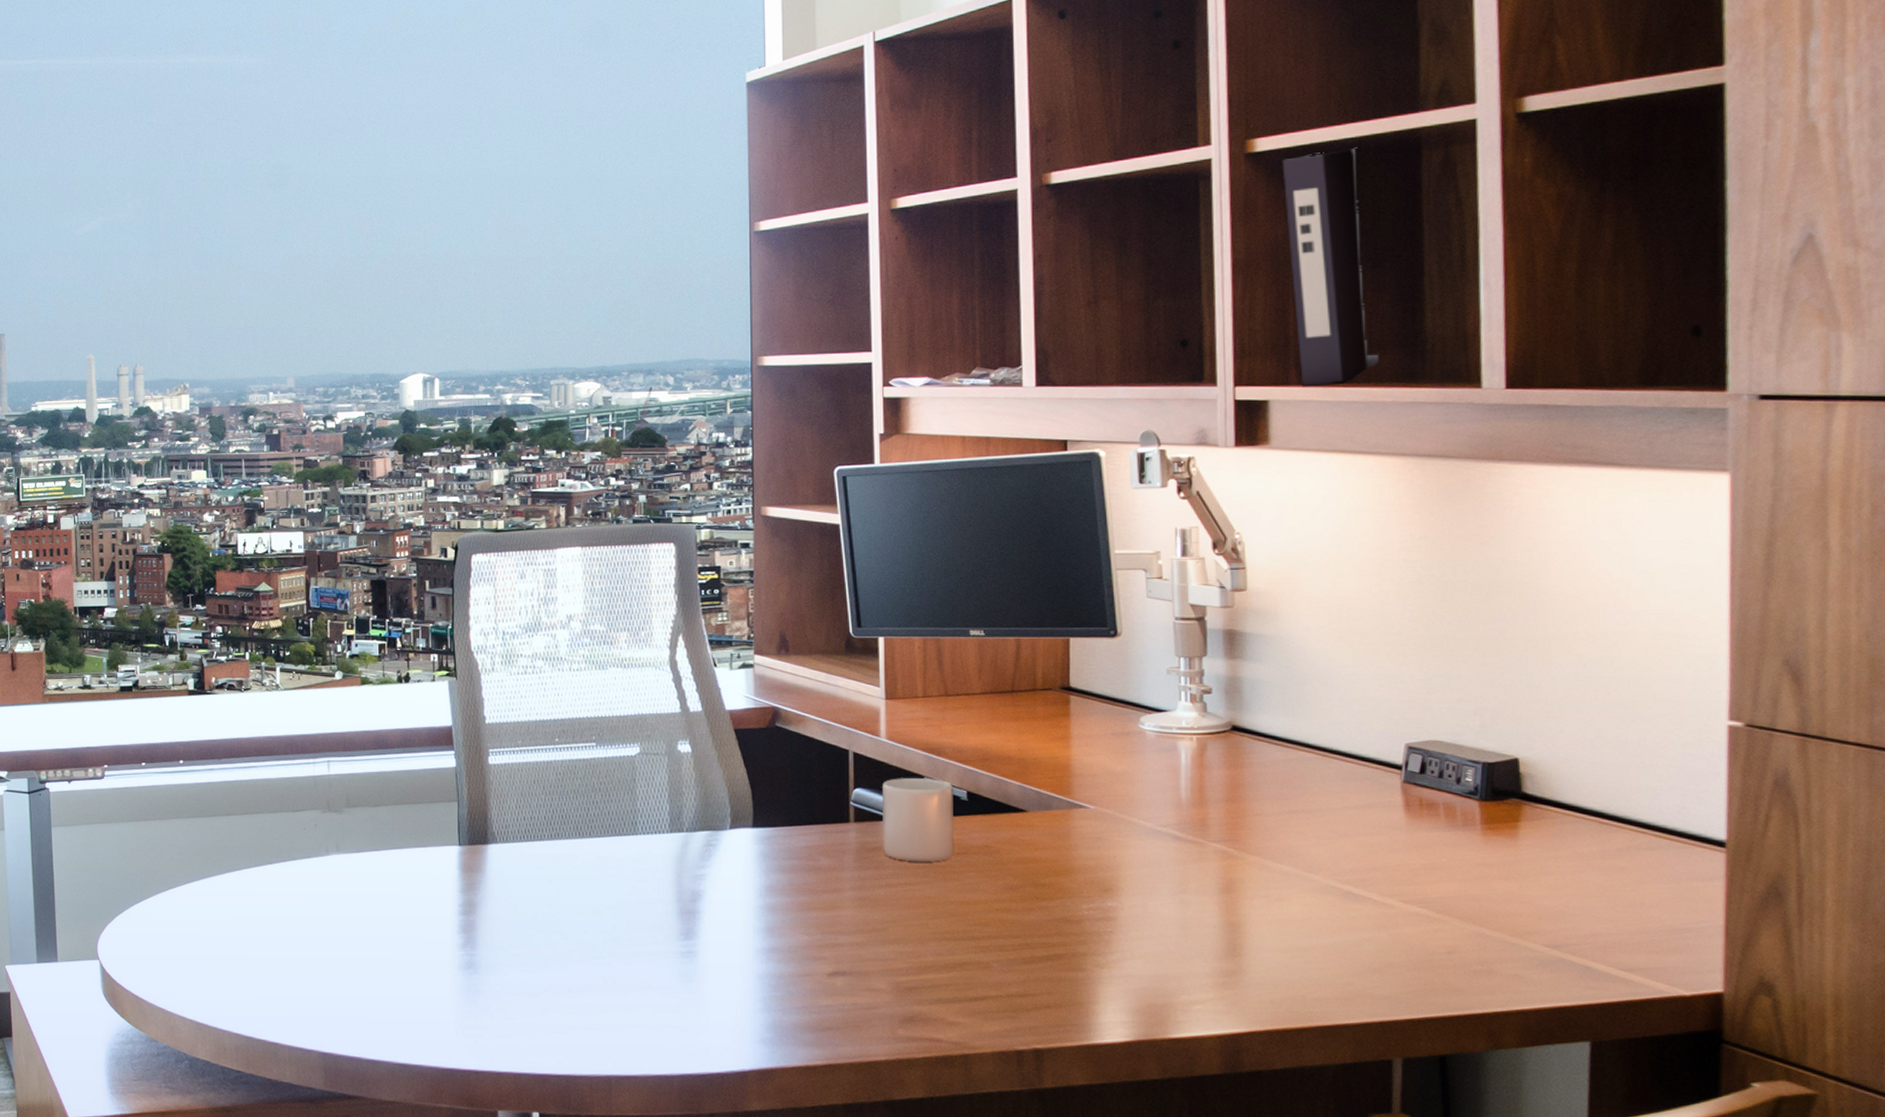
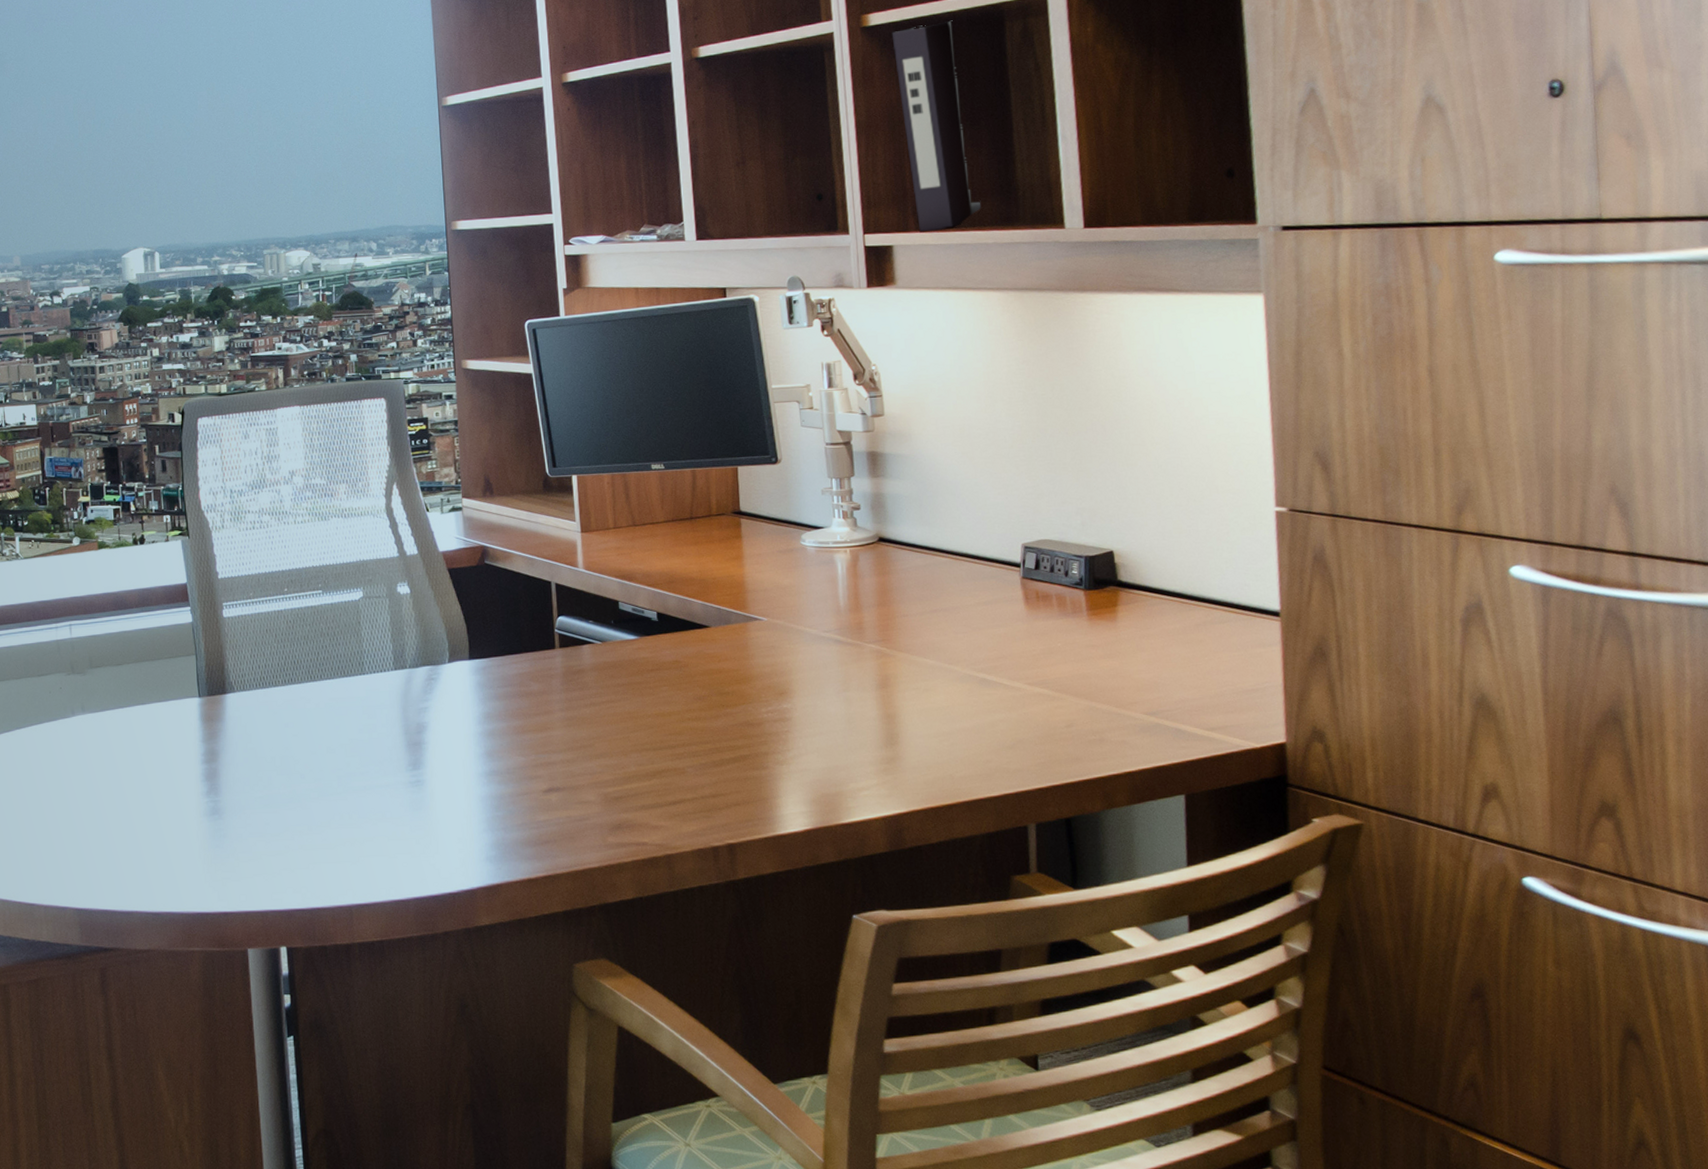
mug: present [882,778,954,862] -> none [582,603,649,681]

